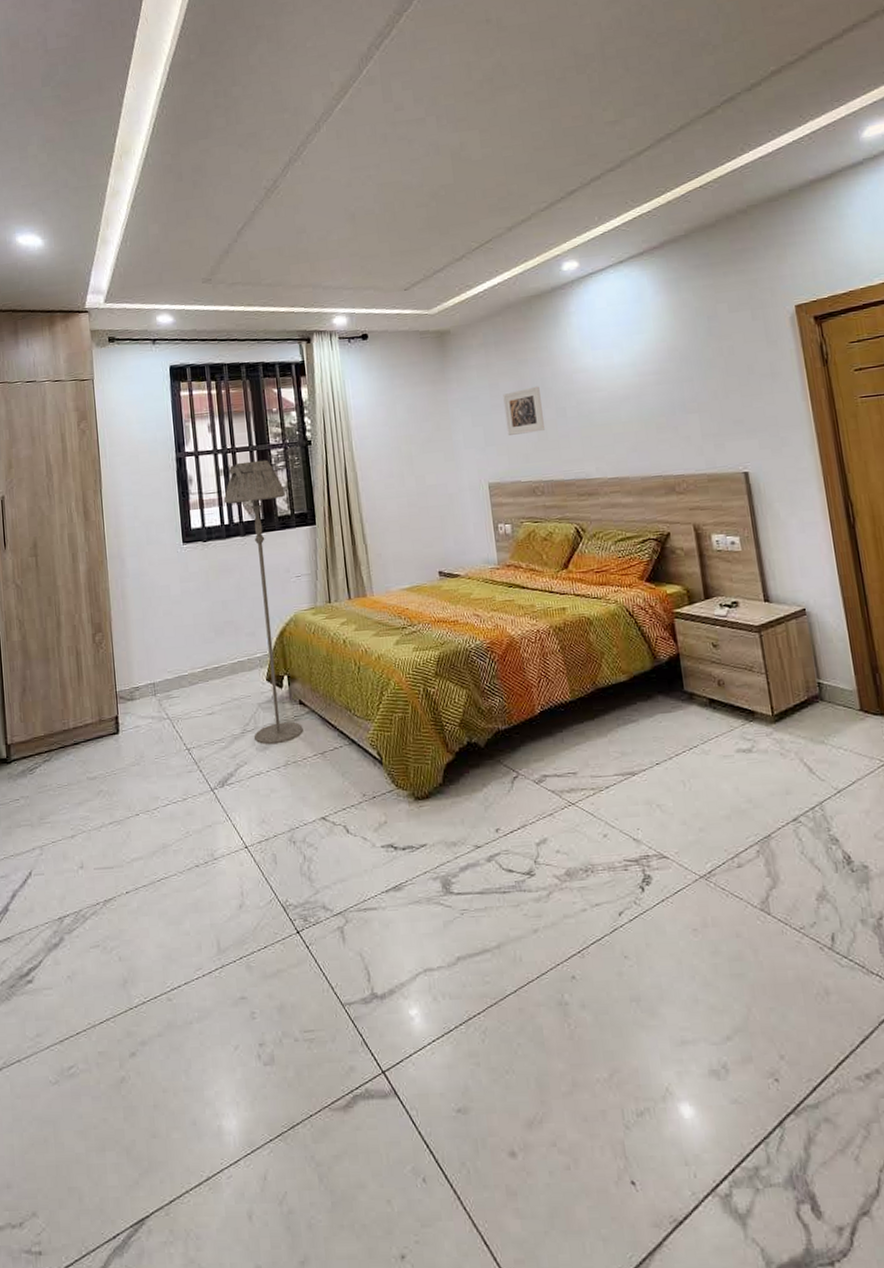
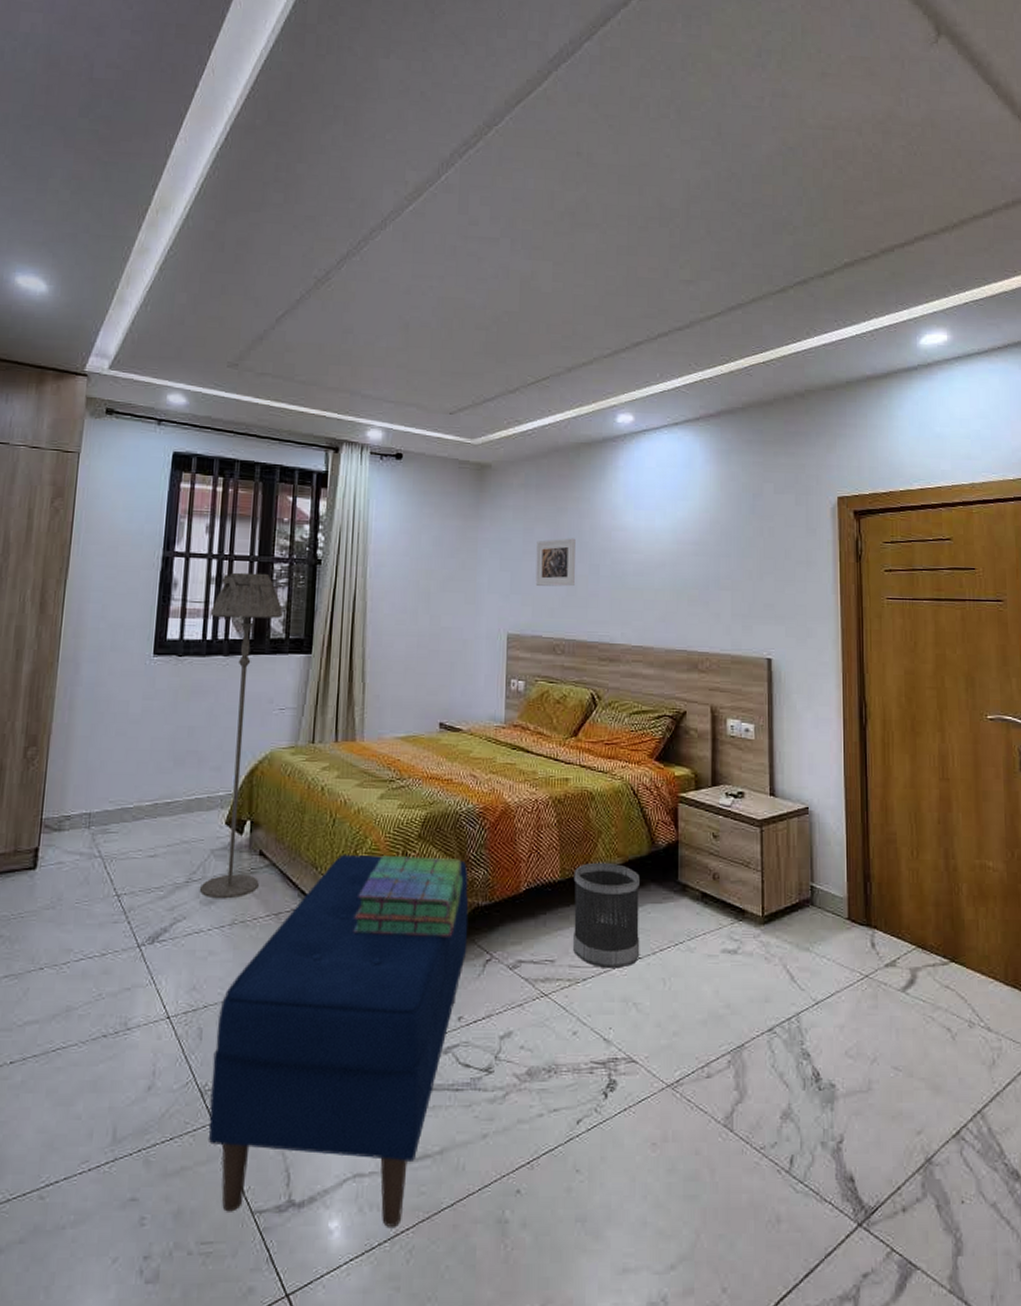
bench: none [287,691,495,1012] -> present [208,854,469,1227]
stack of books: none [389,690,482,764] -> present [353,856,463,937]
wastebasket: none [583,680,657,776] -> present [573,862,640,968]

